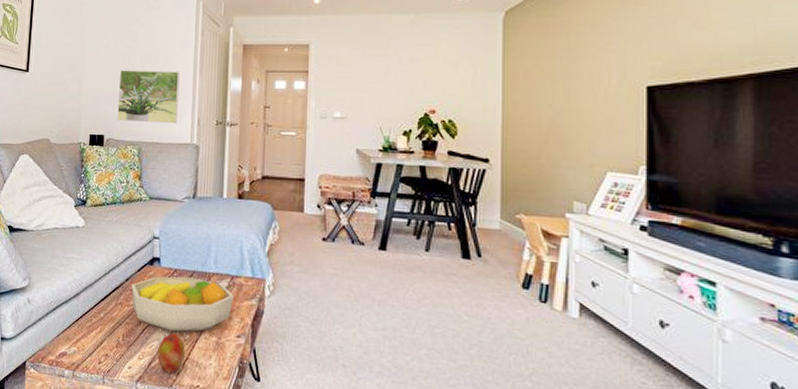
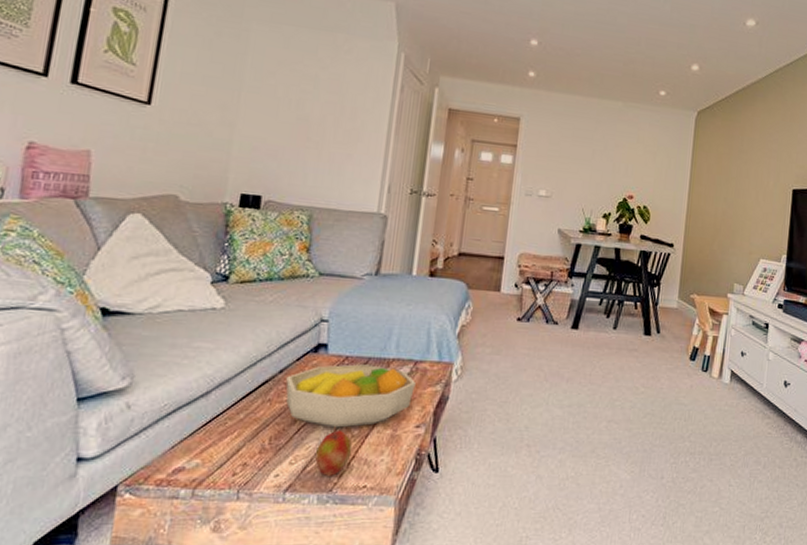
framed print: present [117,70,180,124] -> none [281,118,370,189]

